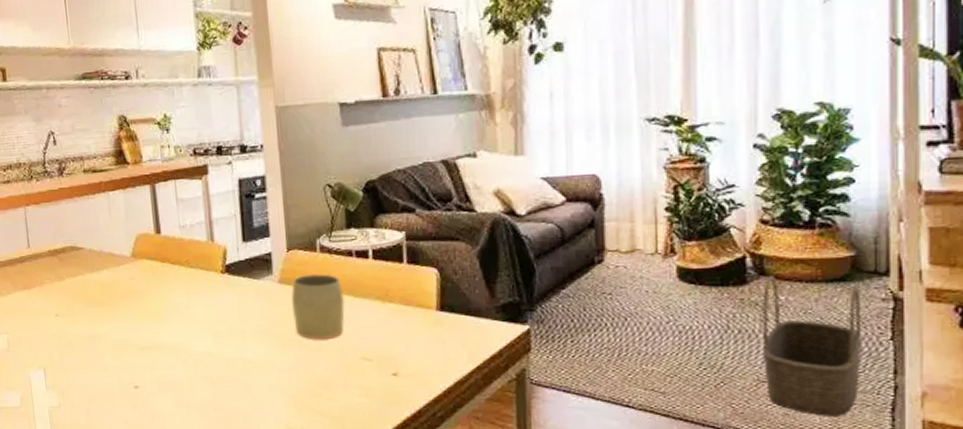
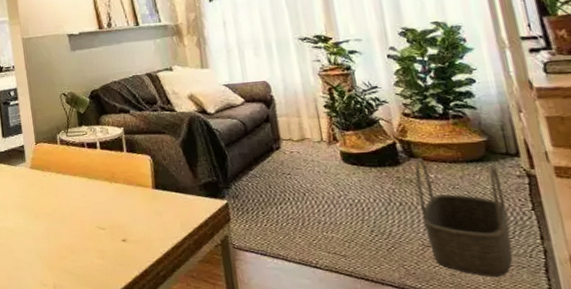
mug: present [291,274,346,339] -> none [40,161,82,212]

